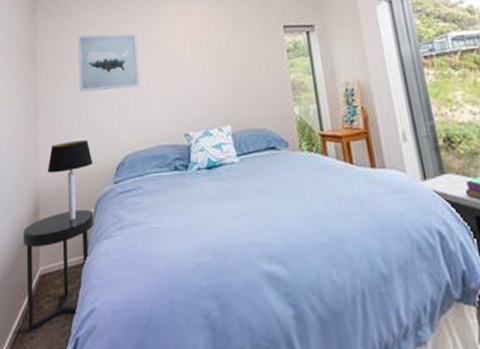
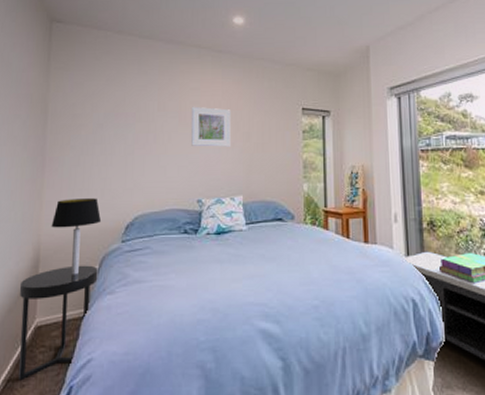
wall art: present [77,33,141,92] -> none [92,92,158,151]
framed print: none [170,36,213,78] -> present [191,106,231,147]

